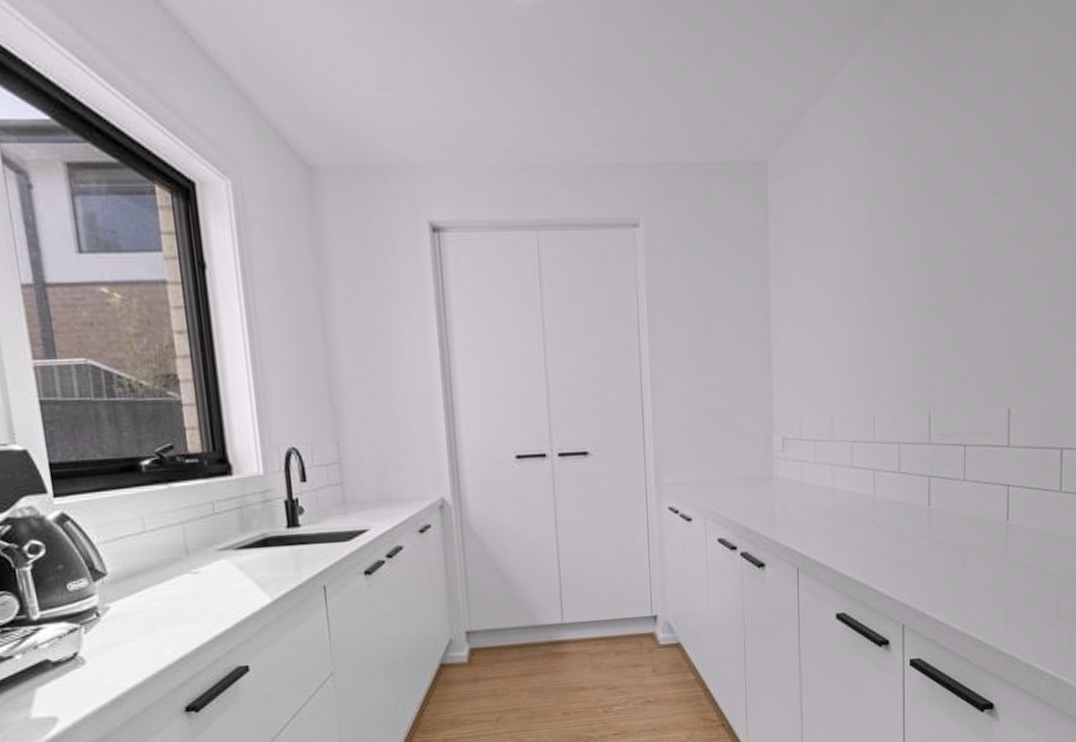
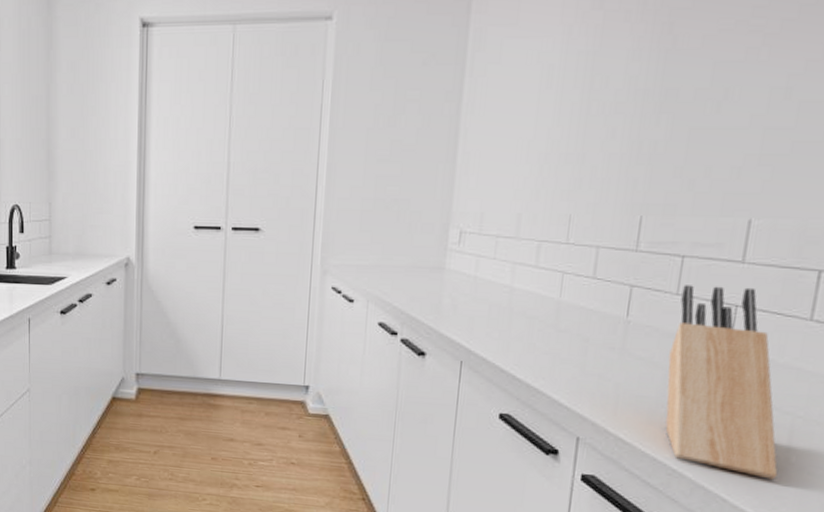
knife block: none [965,468,1053,636] -> present [665,285,778,480]

